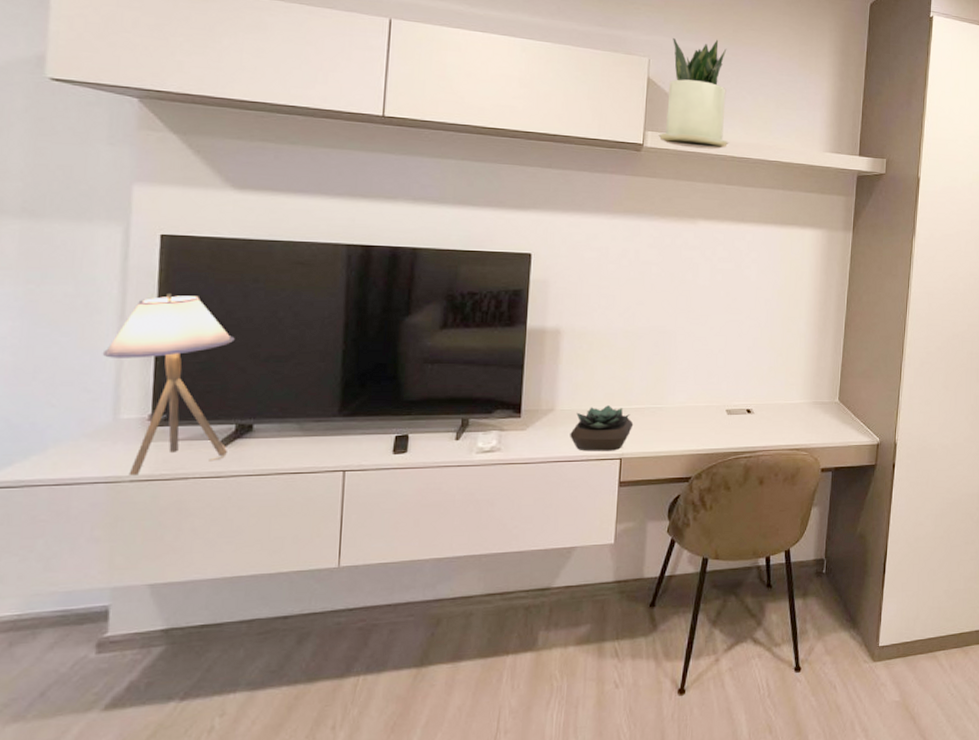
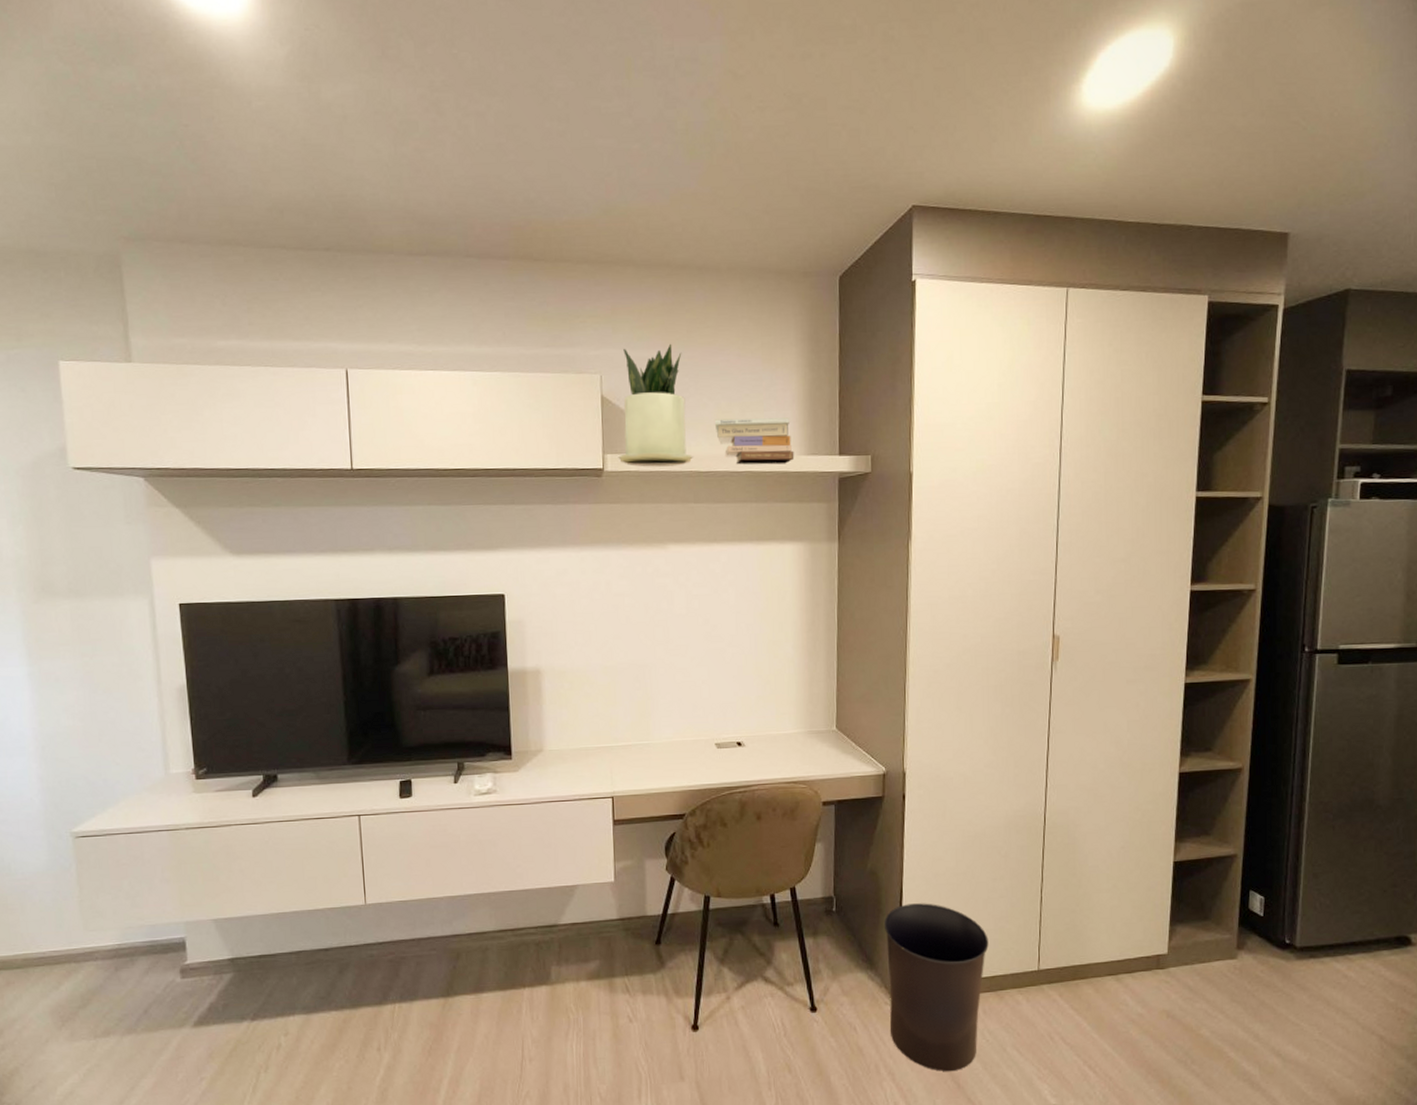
table lamp: present [102,292,235,476] -> none [148,657,259,824]
succulent plant: present [570,405,634,452] -> none [560,744,622,791]
books: none [751,111,820,158] -> present [714,417,795,465]
waste bin: none [866,565,958,726] -> present [883,903,989,1071]

